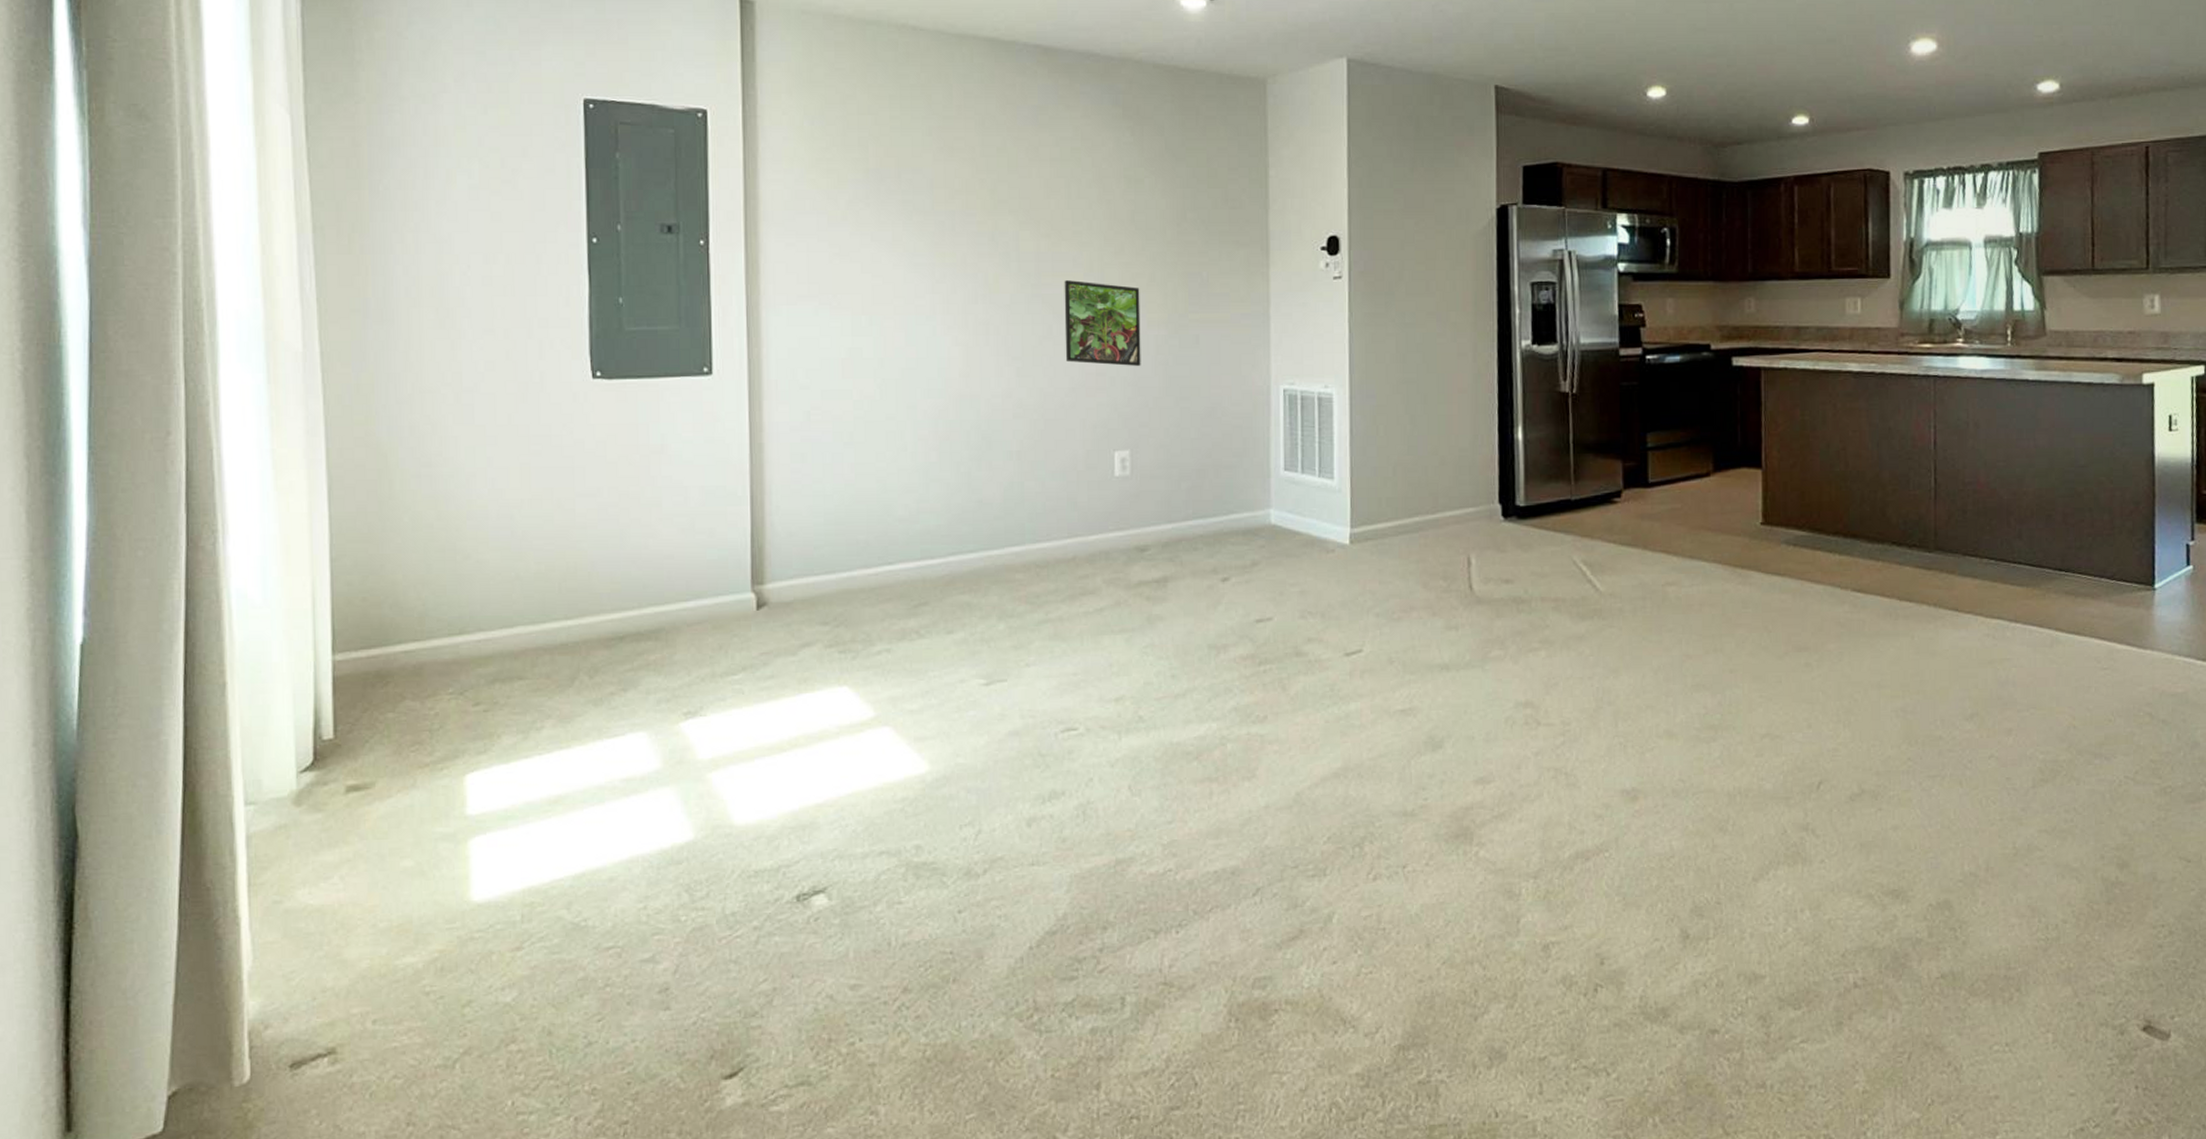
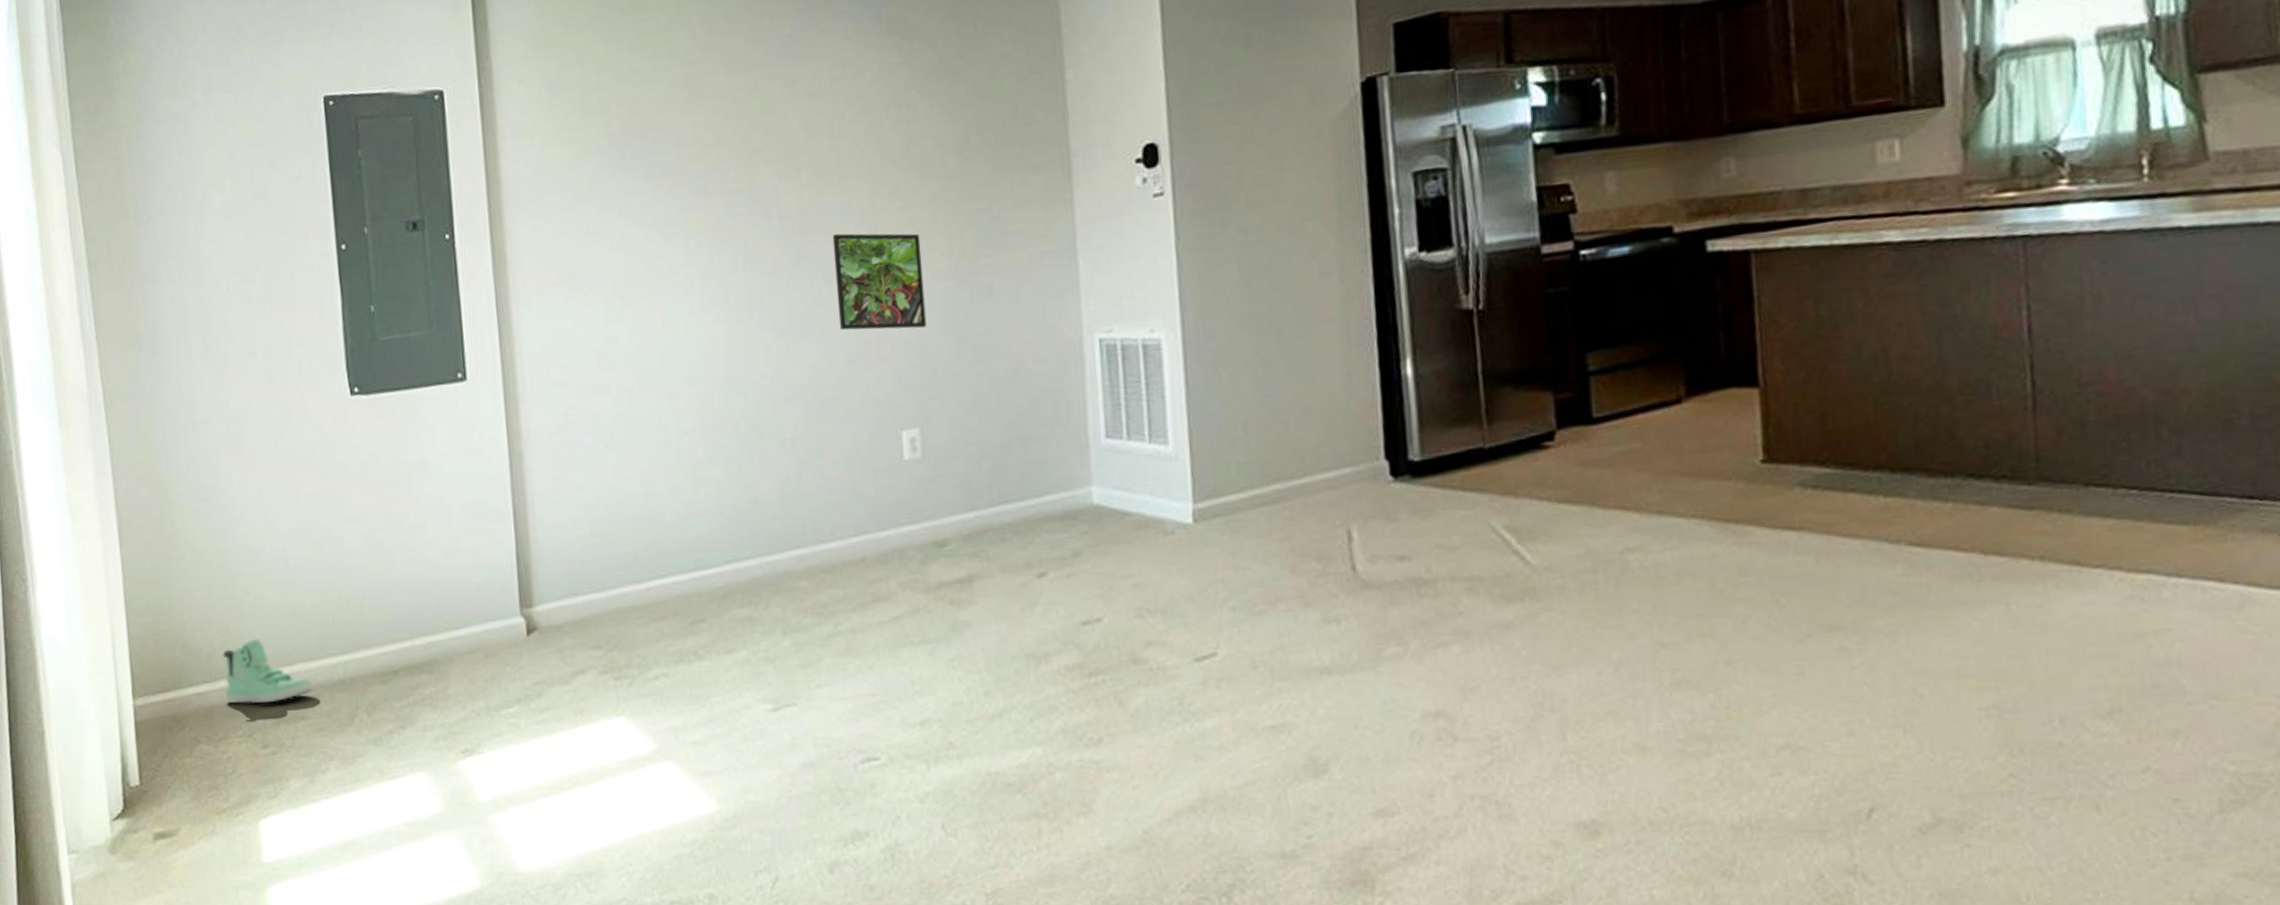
sneaker: none [436,601,536,664] -> present [222,639,316,704]

